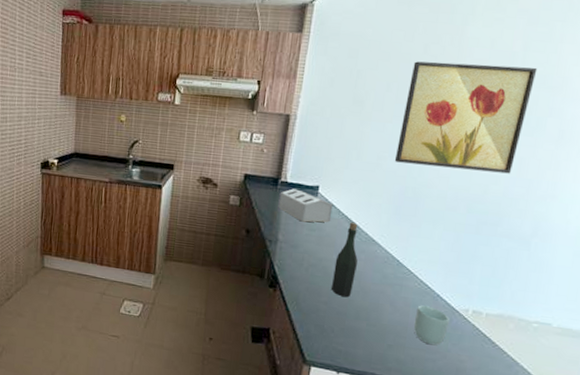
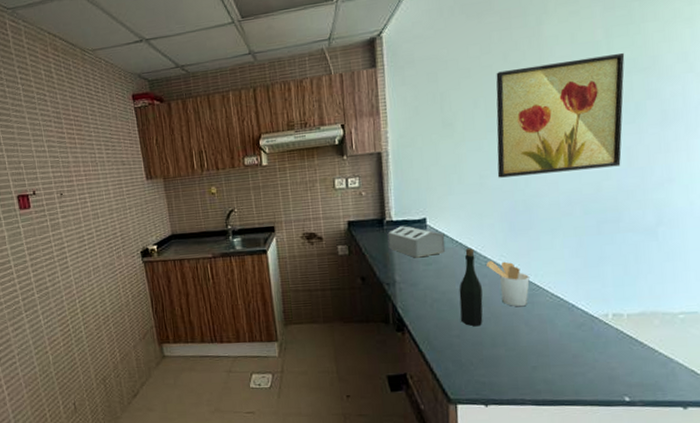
utensil holder: none [365,237,404,288] -> present [485,260,530,307]
cup: present [413,305,449,346] -> none [553,318,591,358]

